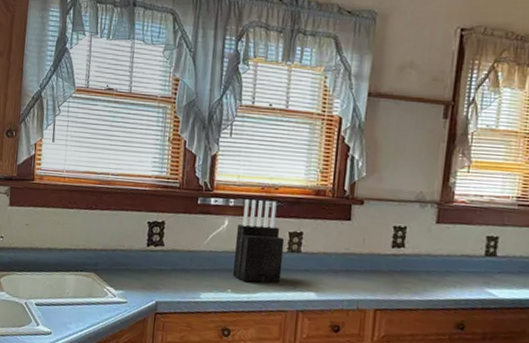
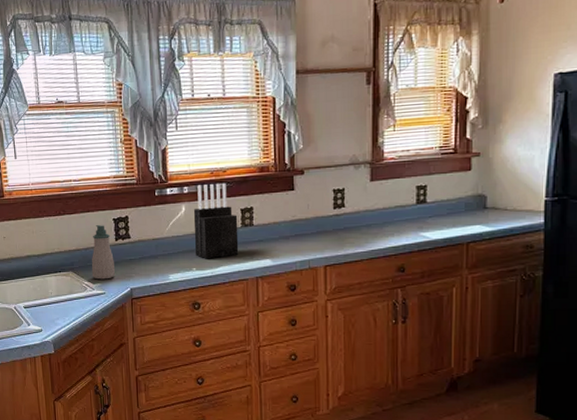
soap bottle: none [115,226,143,288] -> present [91,225,115,280]

